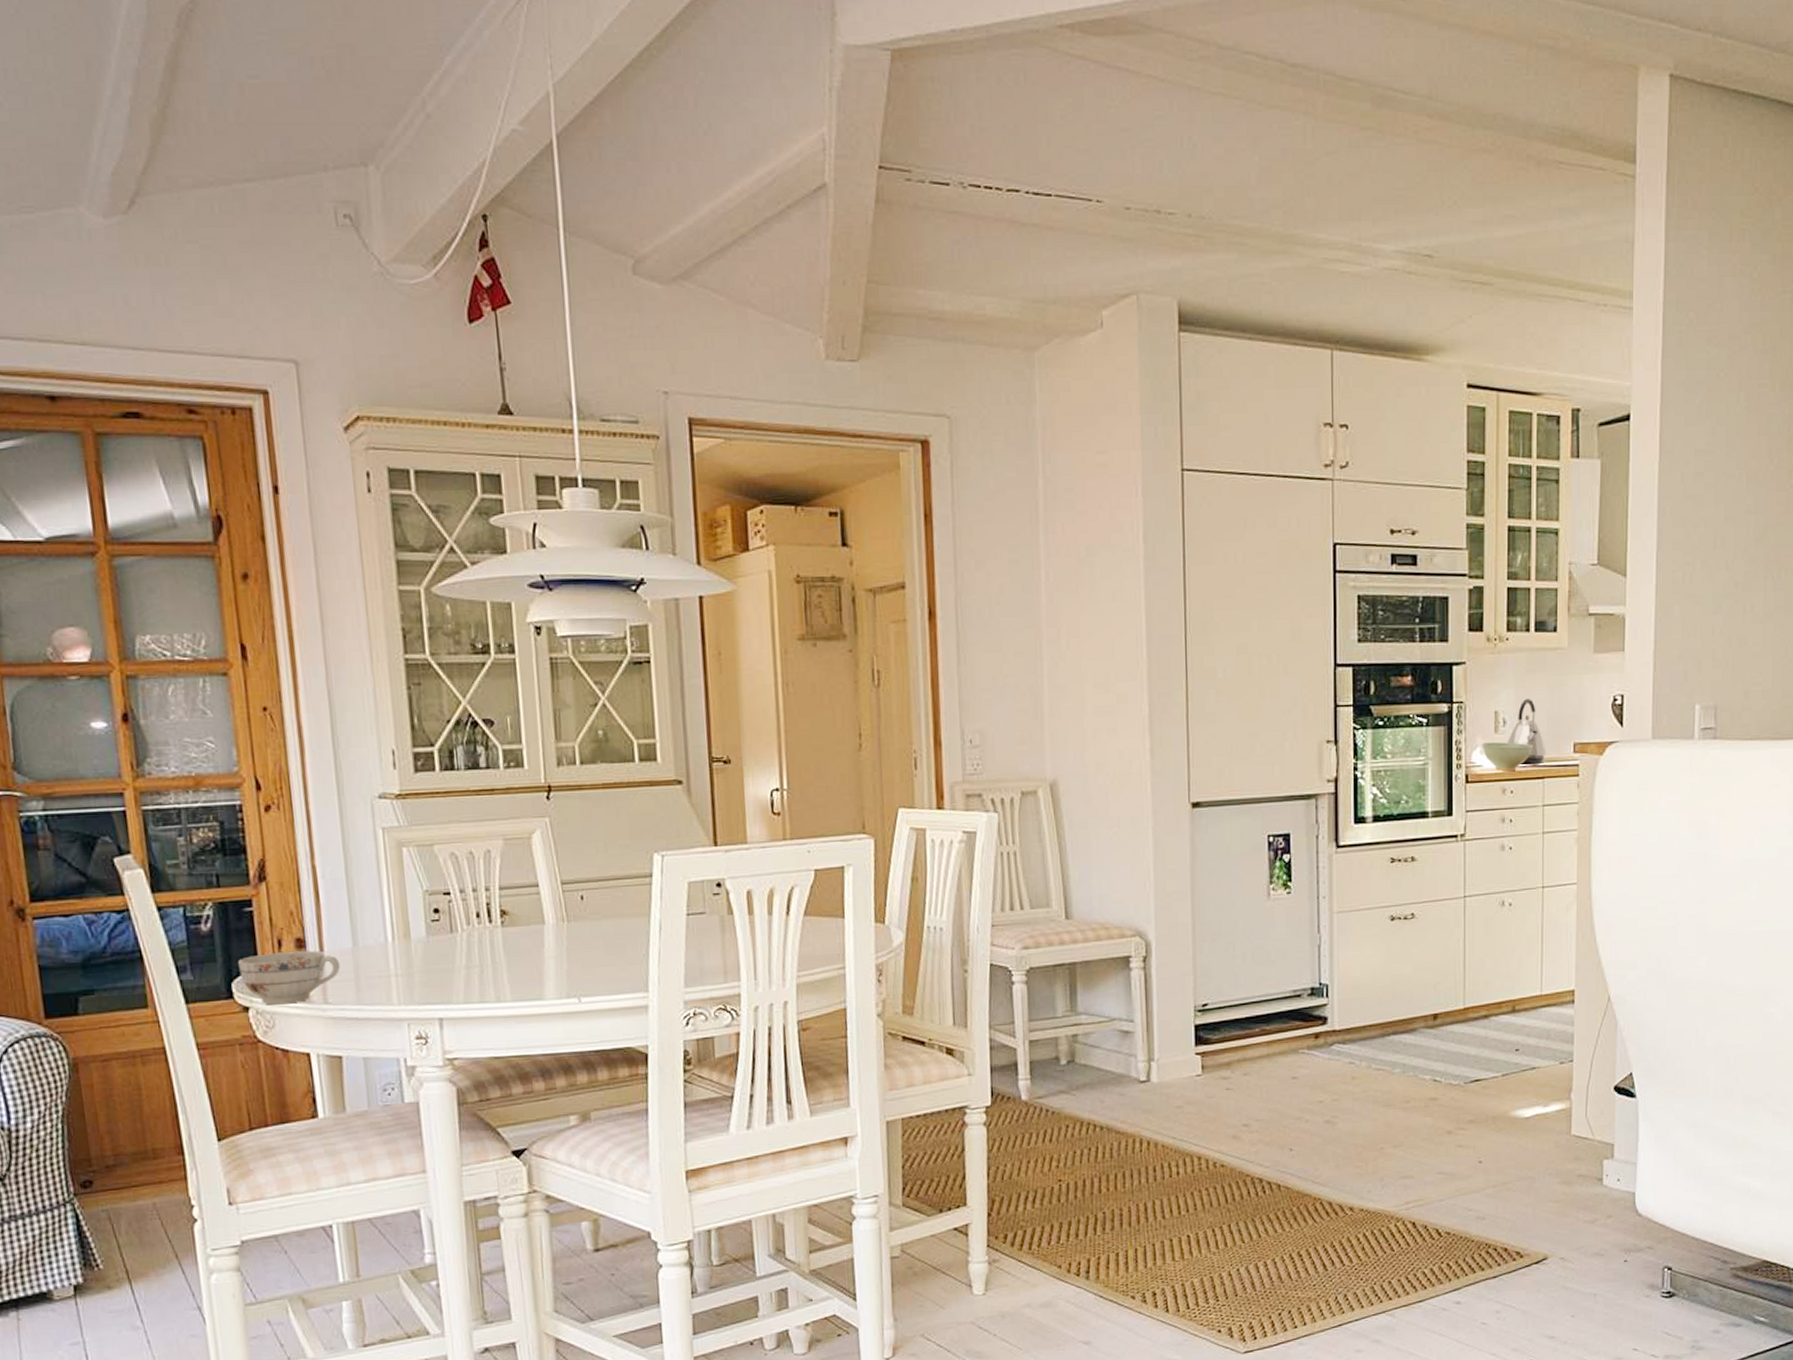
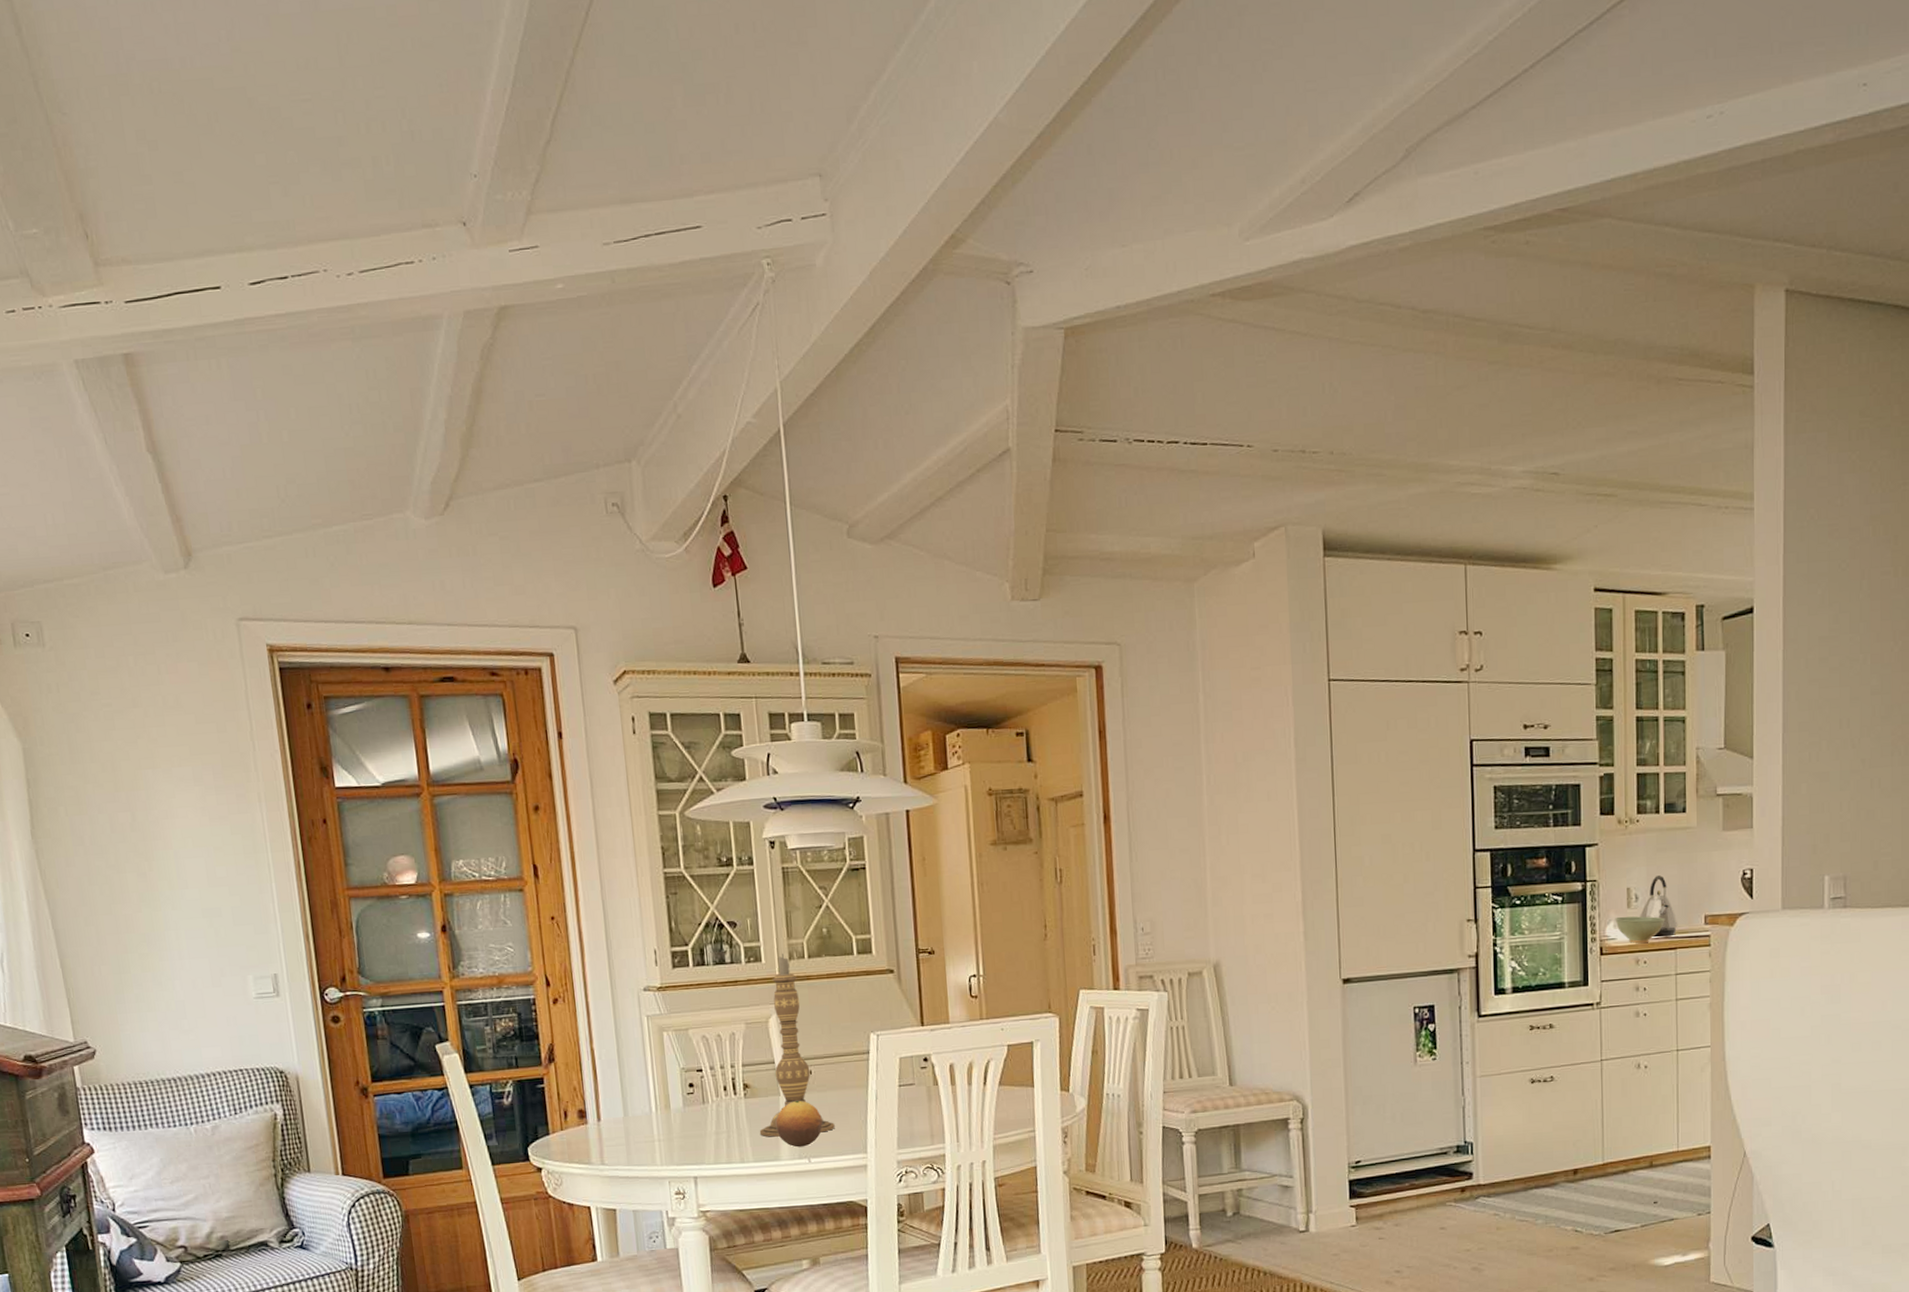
teacup: present [238,950,341,1005] -> none [533,1120,614,1166]
candlestick: none [519,759,611,973] -> present [759,954,835,1137]
fruit: none [539,930,596,985] -> present [775,1100,823,1148]

